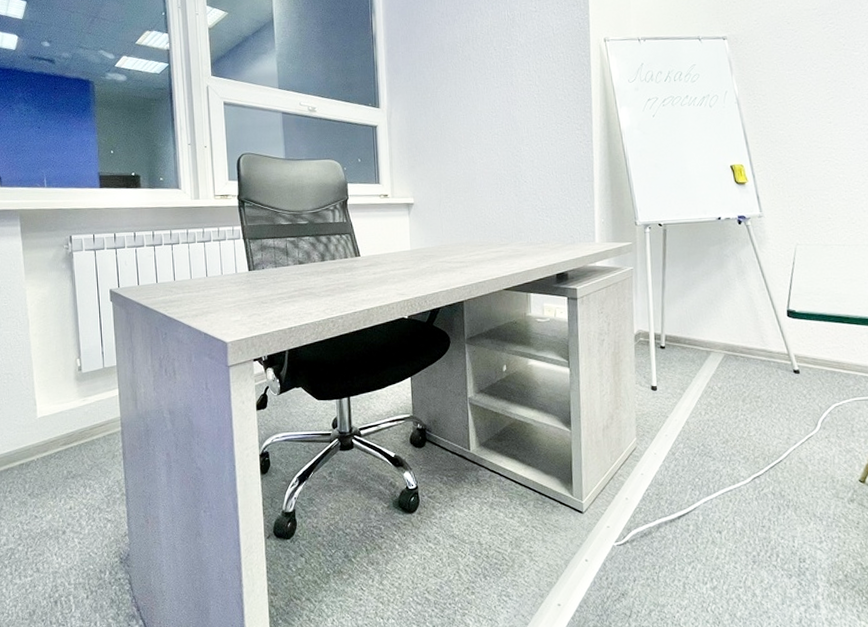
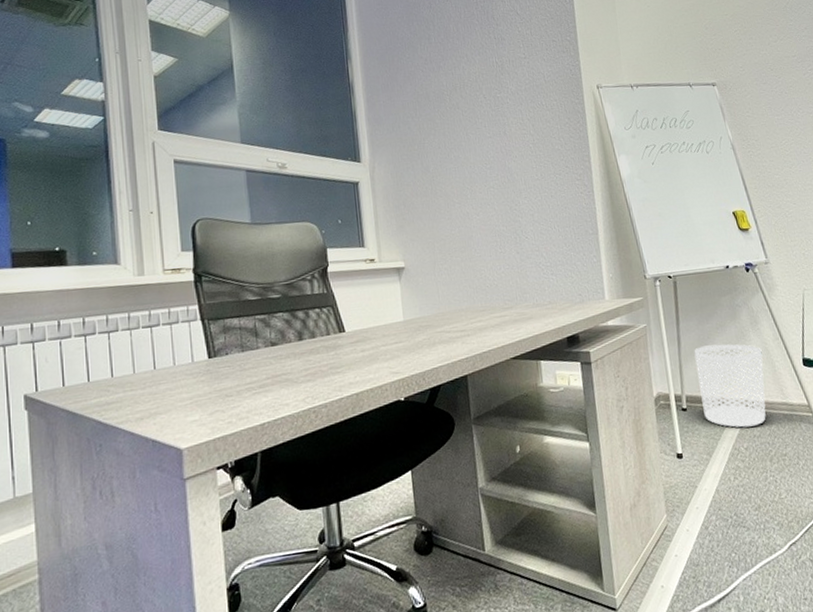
waste bin: none [677,290,746,369] -> present [694,344,766,428]

